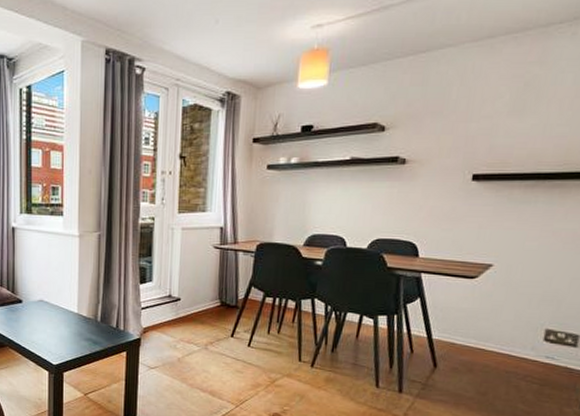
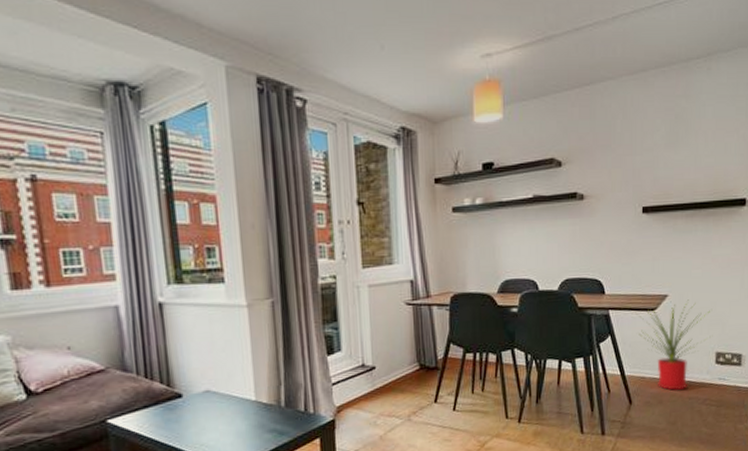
house plant: none [451,272,547,362] -> present [635,299,713,391]

